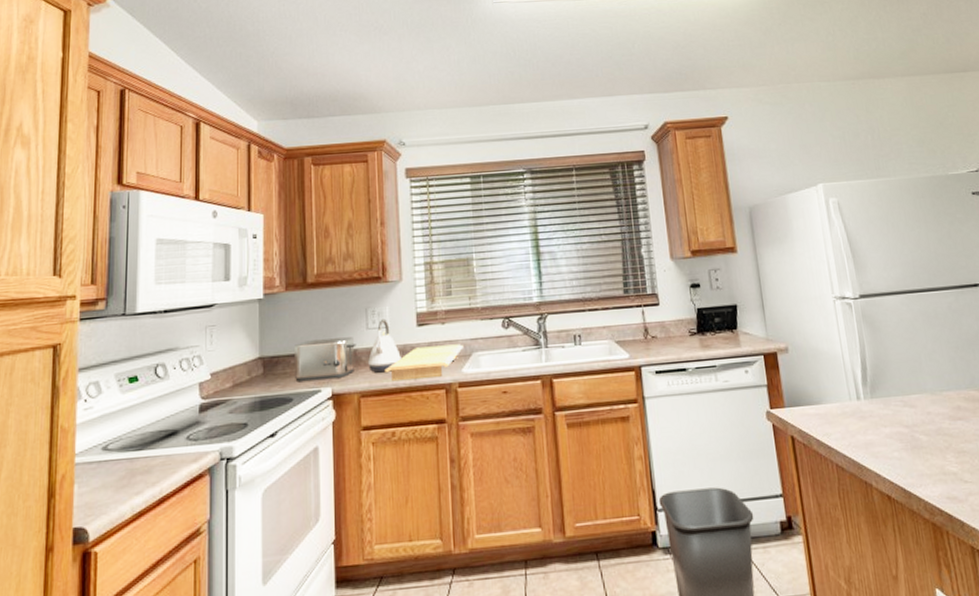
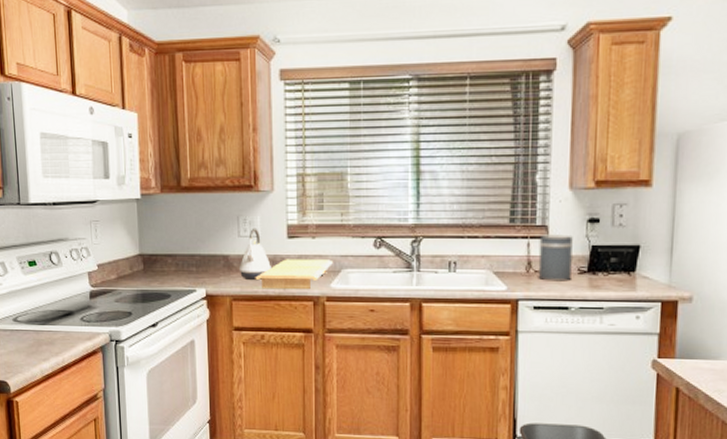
toaster: present [295,337,356,383] -> none [171,243,229,282]
cylinder: none [651,300,684,346] -> present [538,234,573,281]

